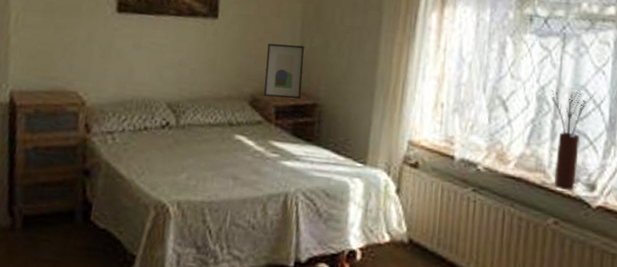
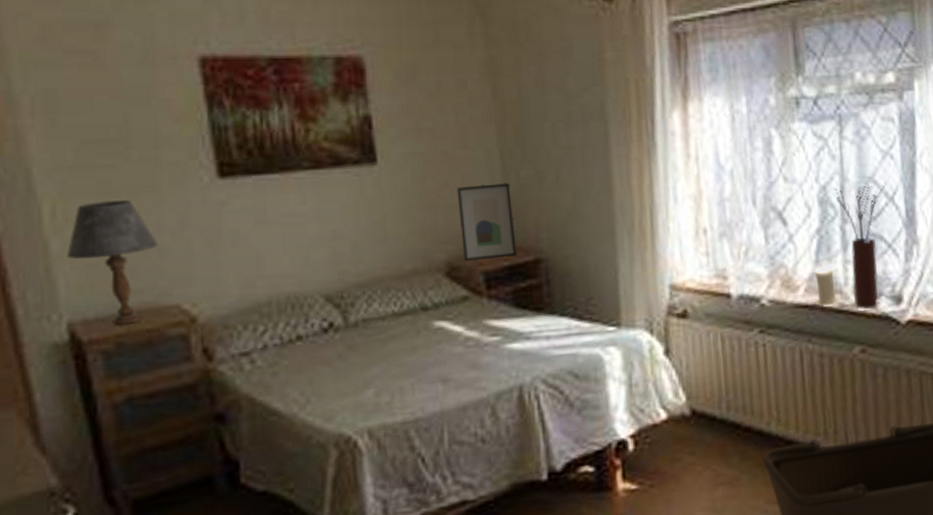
table lamp: none [19,16,73,99] -> present [67,200,158,325]
candle: none [521,148,541,181] -> present [814,264,836,306]

